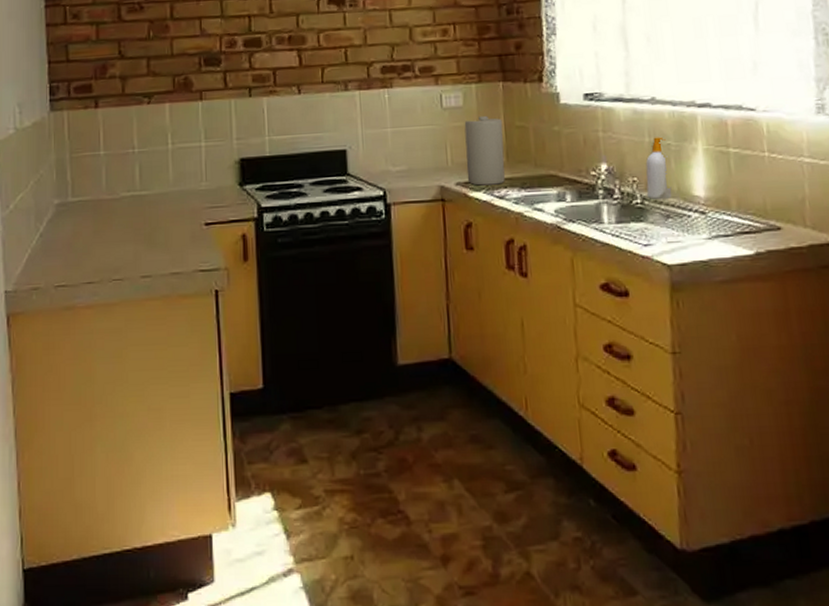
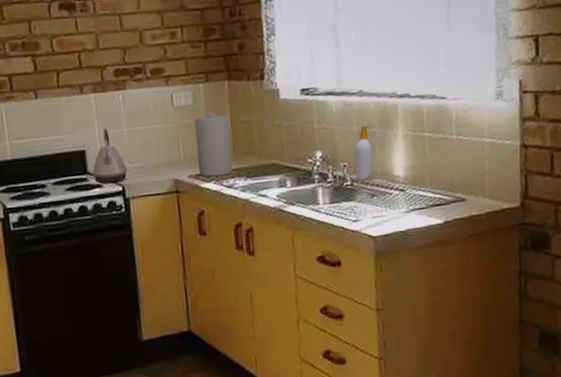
kettle: none [352,127,390,187] -> present [92,128,128,184]

